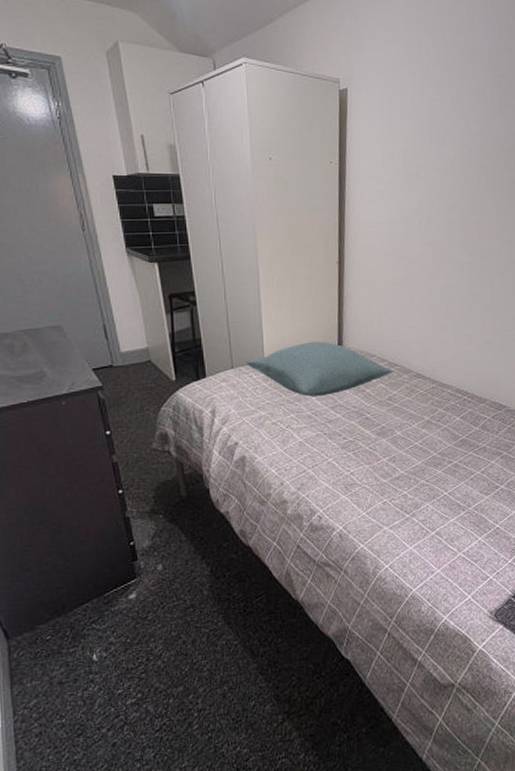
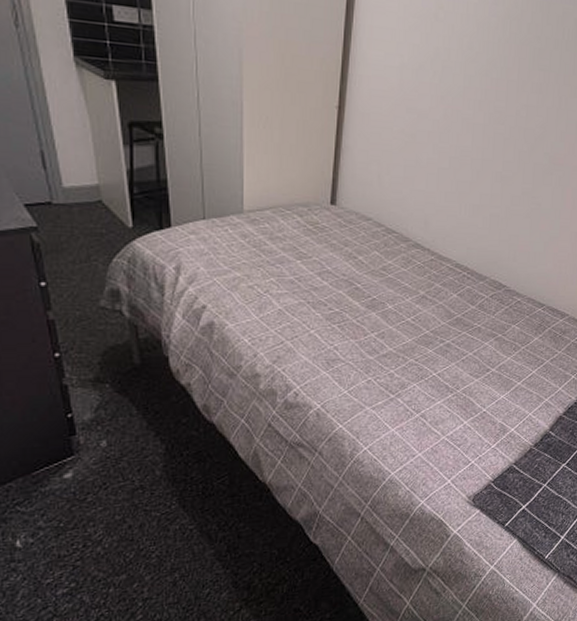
pillow: present [247,341,394,397] -> none [222,196,391,260]

